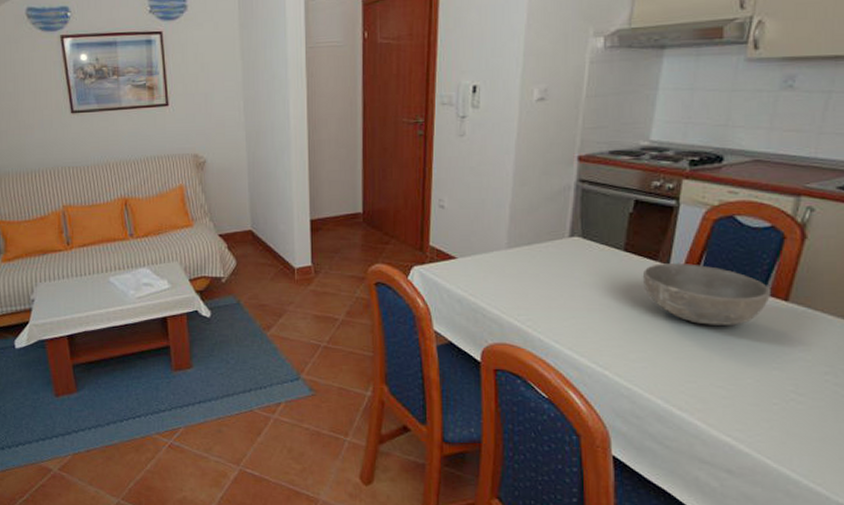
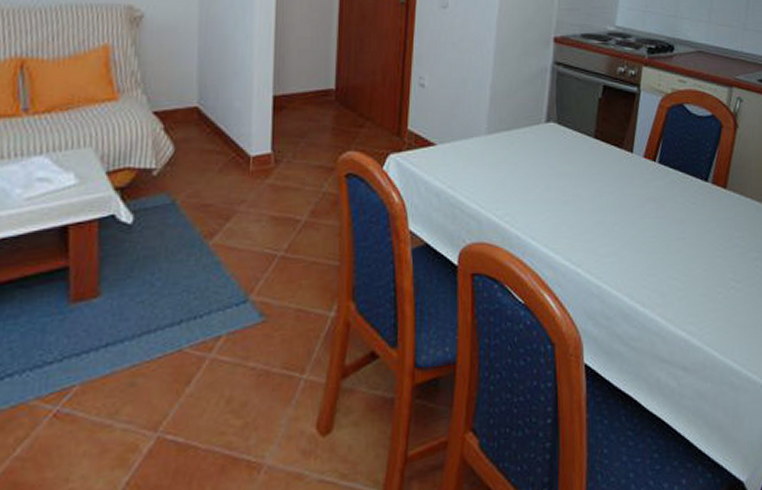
bowl: present [642,263,770,326] -> none [610,151,713,215]

